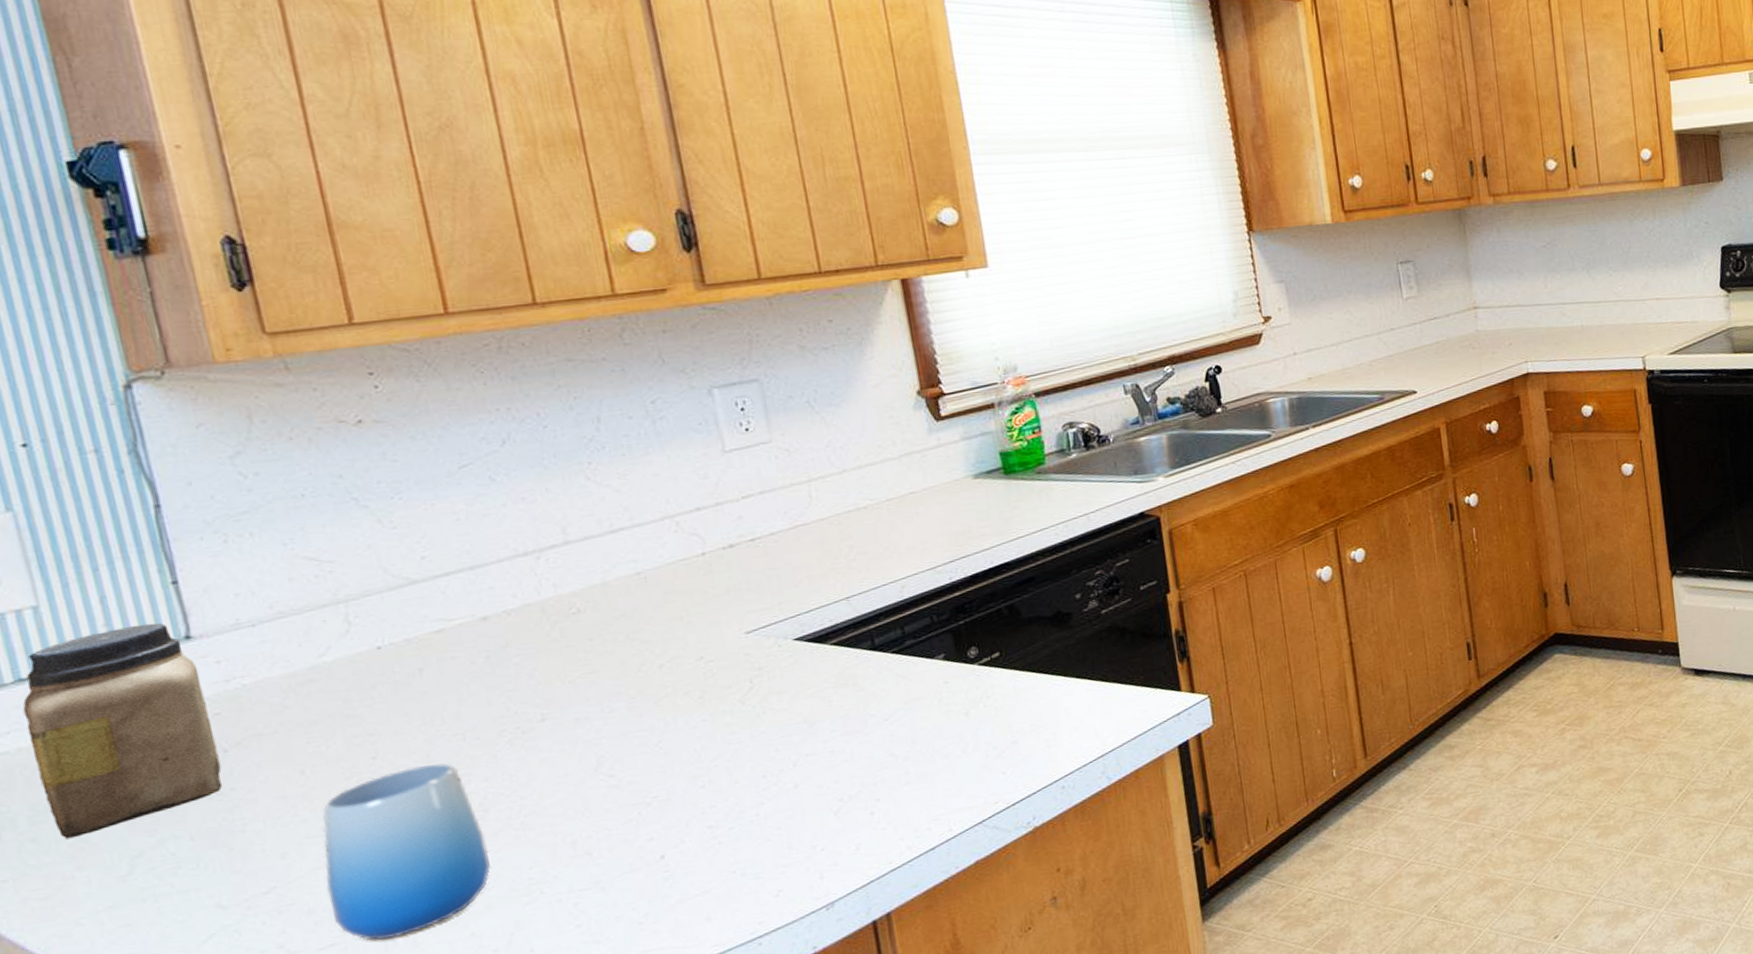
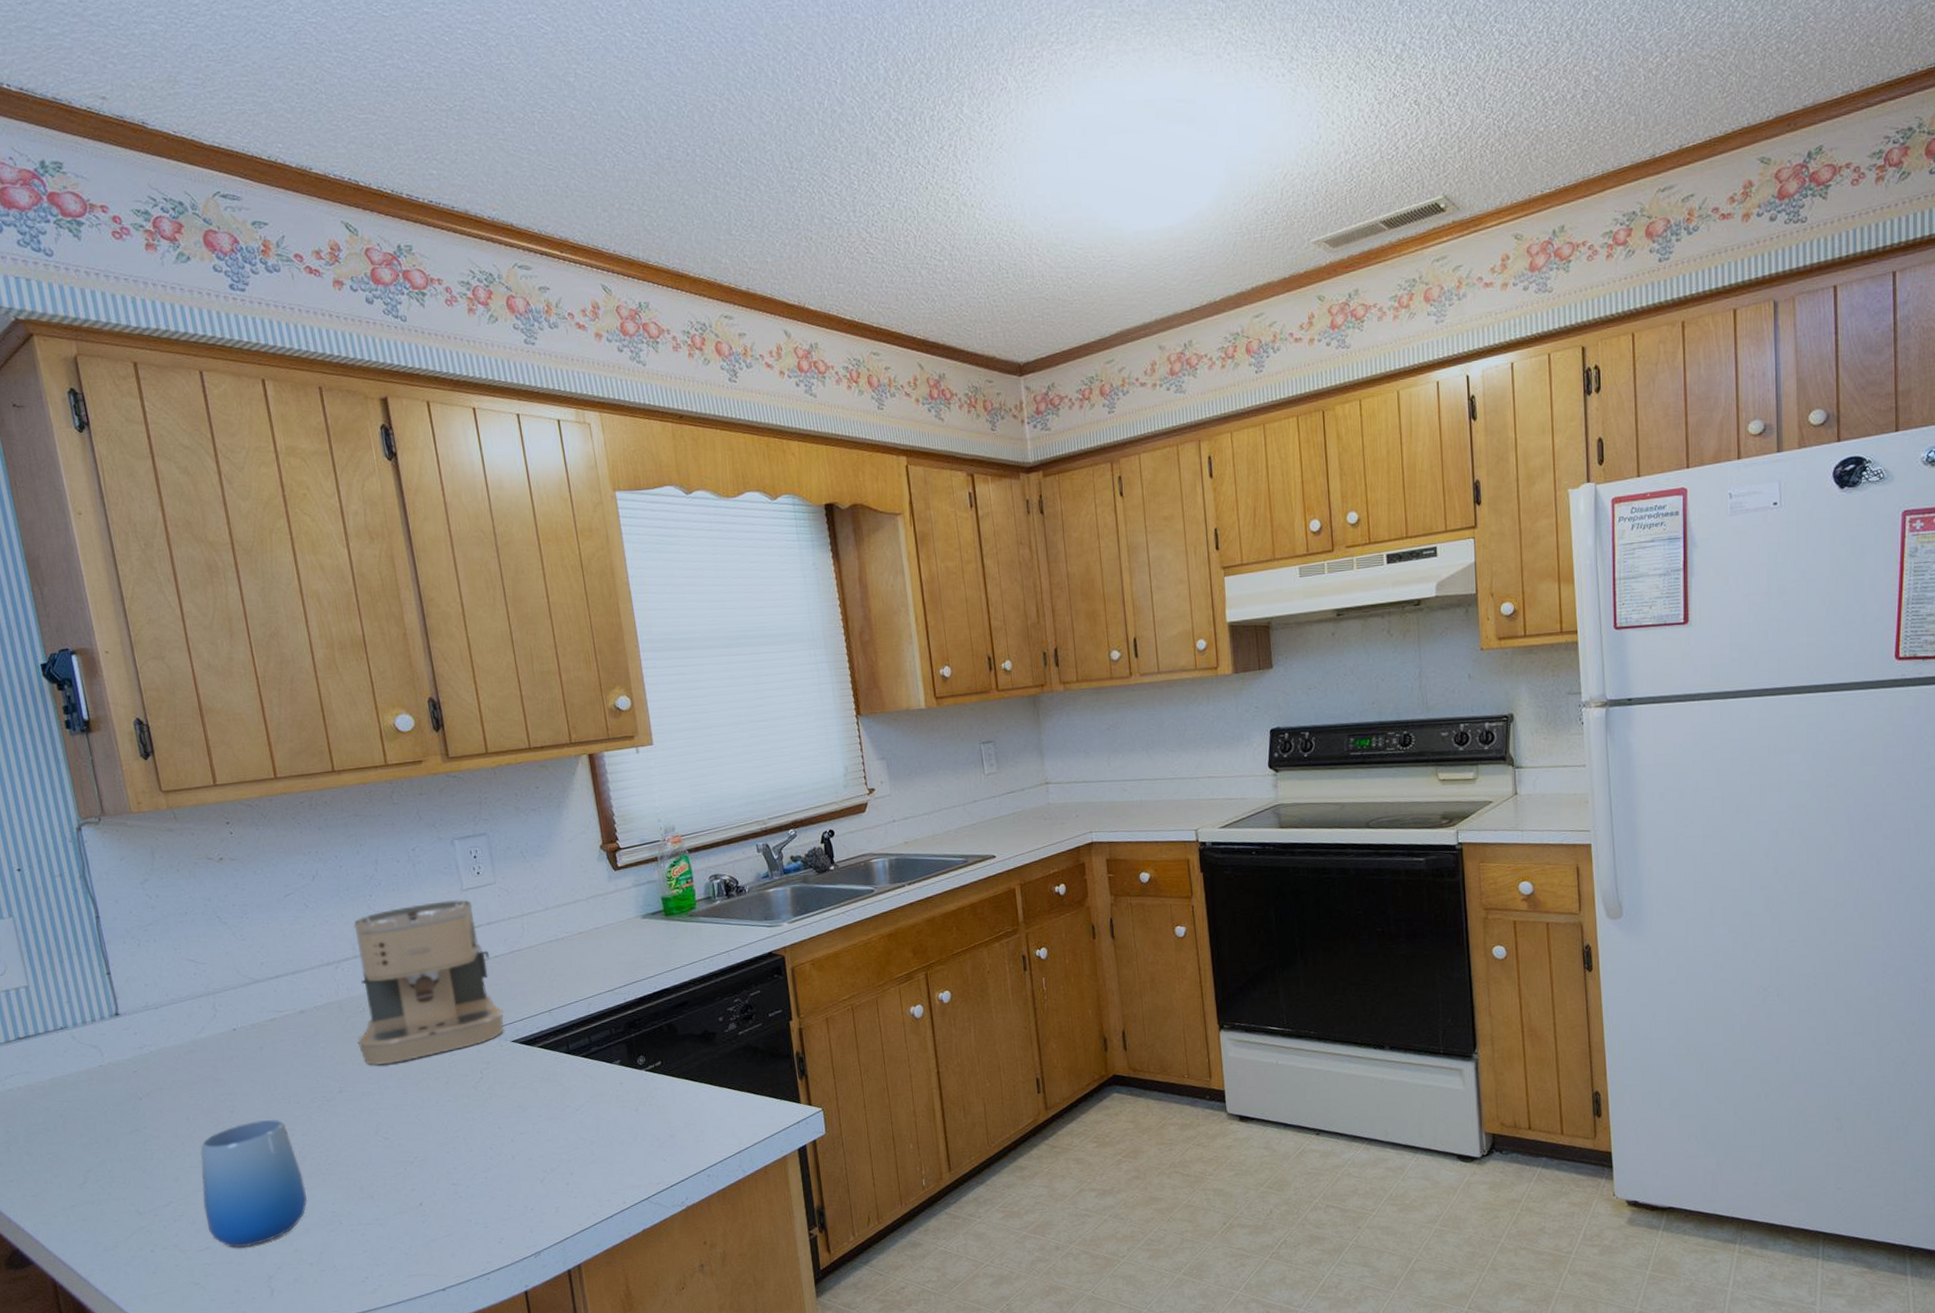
jar: present [22,623,222,839] -> none [20,1002,139,1155]
coffee maker: none [564,464,784,682] -> present [353,900,504,1065]

